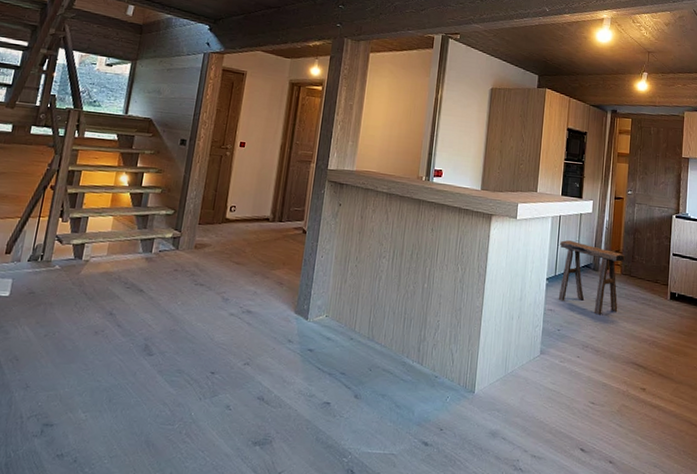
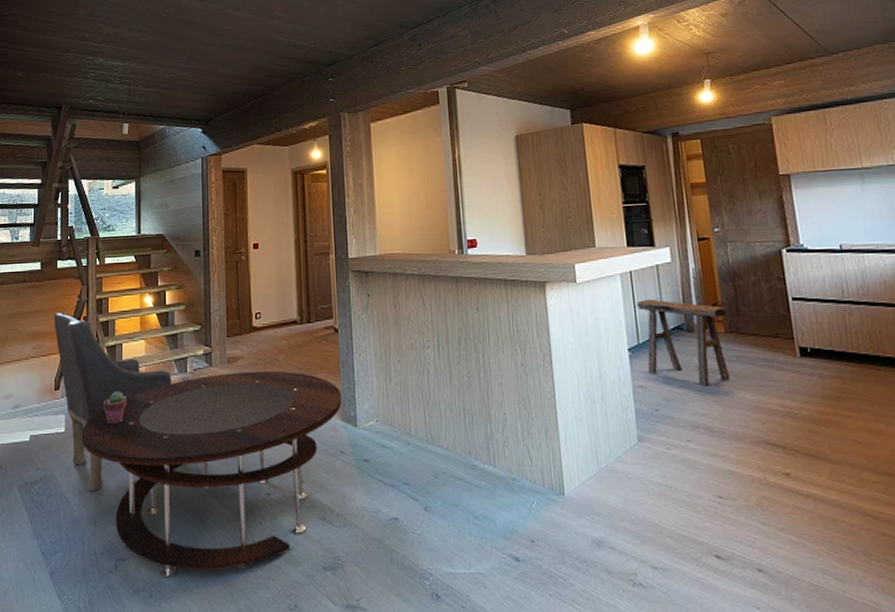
armchair: none [12,178,136,358] -> present [53,313,172,492]
coffee table: none [26,258,299,444] -> present [81,370,342,577]
potted succulent: none [55,263,84,294] -> present [102,392,128,424]

